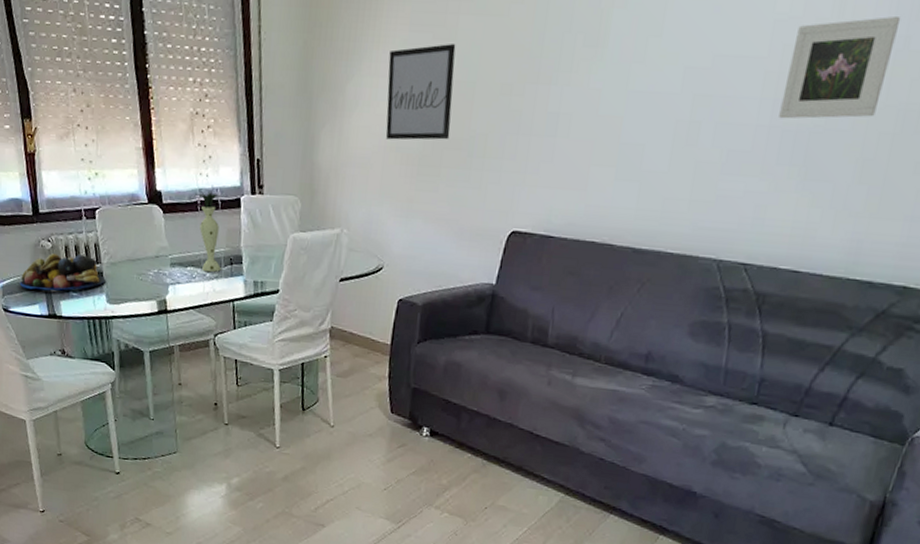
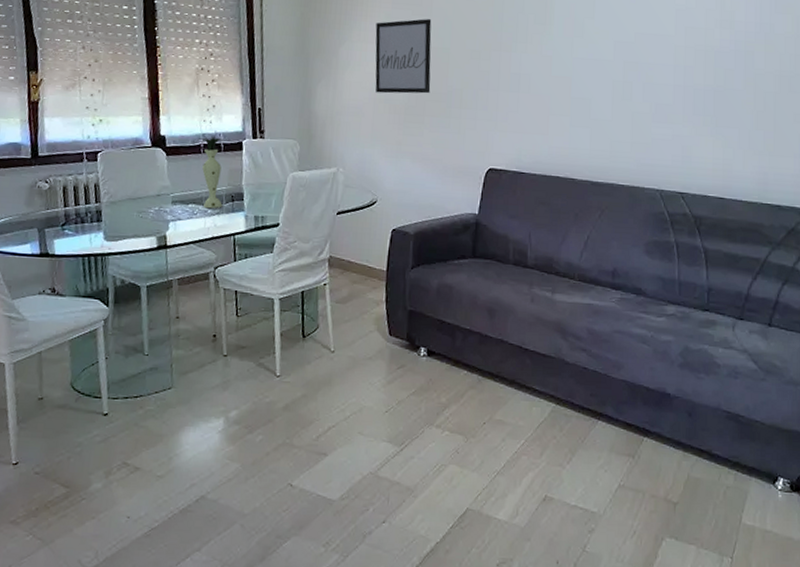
fruit bowl: present [19,253,105,291] -> none [10,194,104,230]
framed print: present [778,16,901,119] -> none [690,10,765,81]

